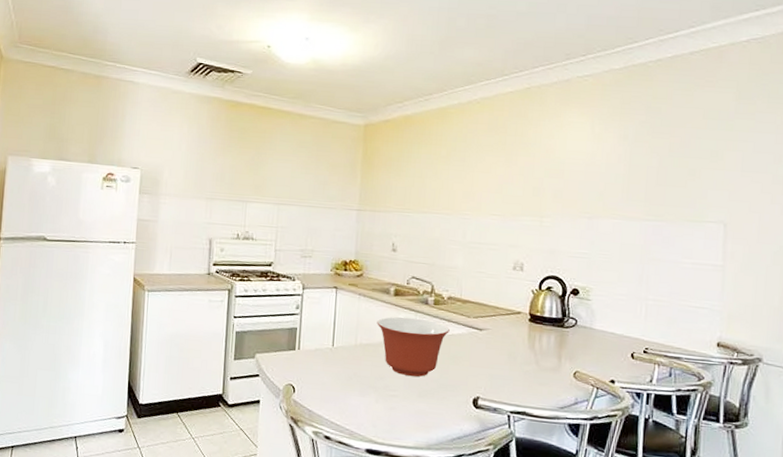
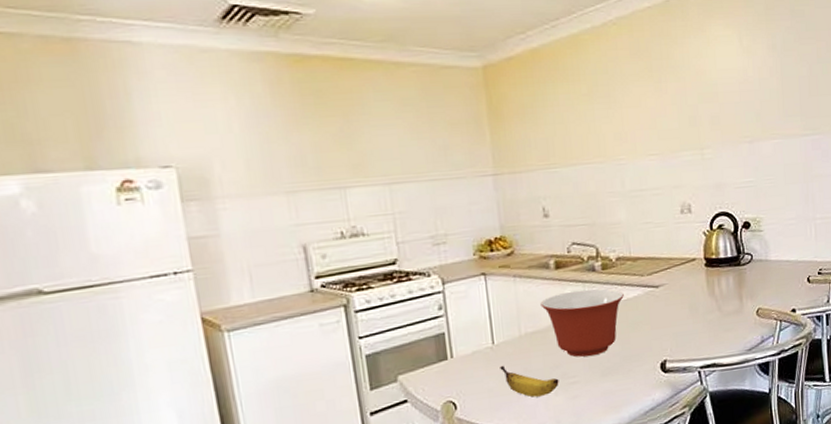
banana: none [334,366,381,401] -> present [500,365,559,397]

